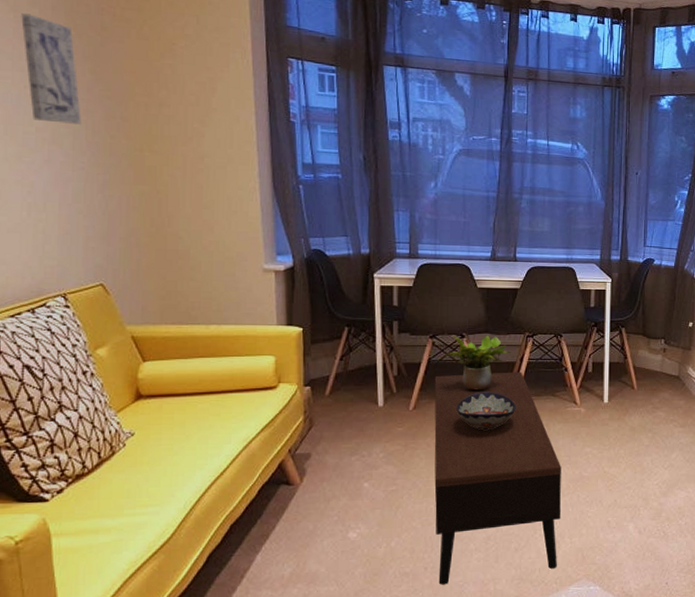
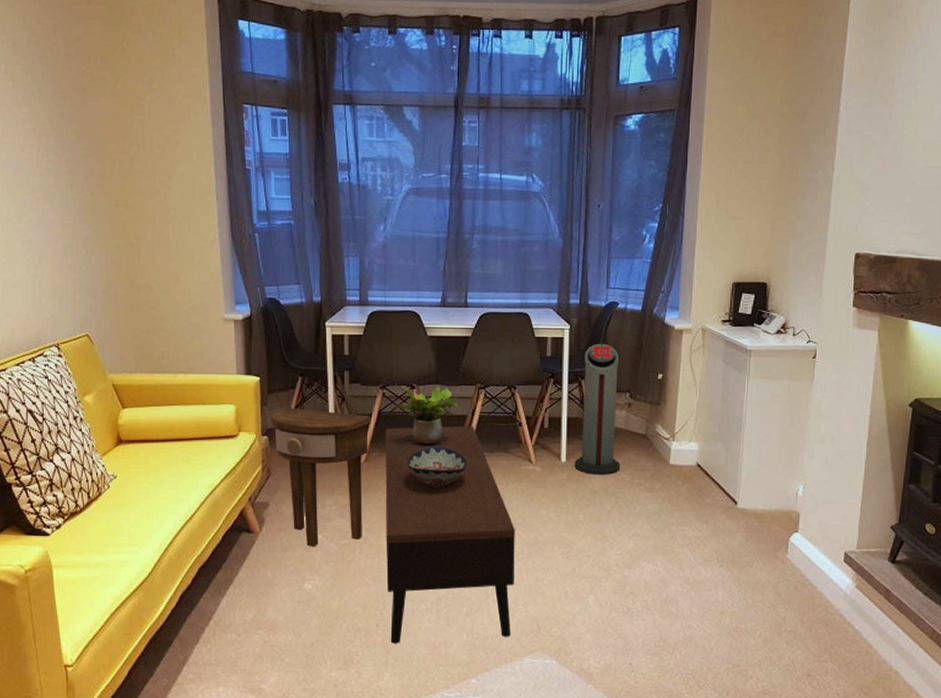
wall art: present [21,13,81,124] -> none [18,81,67,183]
side table: none [314,357,421,496] -> present [271,407,371,547]
air purifier: none [616,295,657,413] -> present [574,343,621,475]

